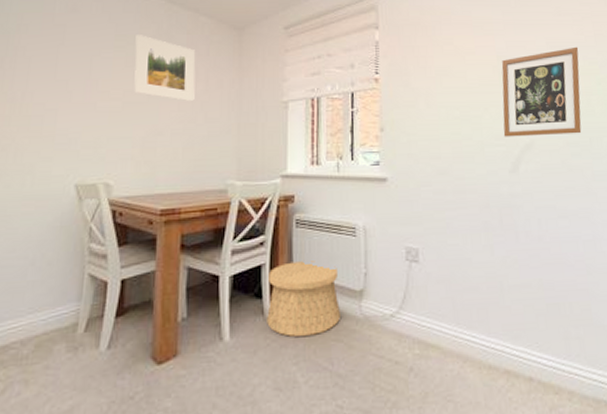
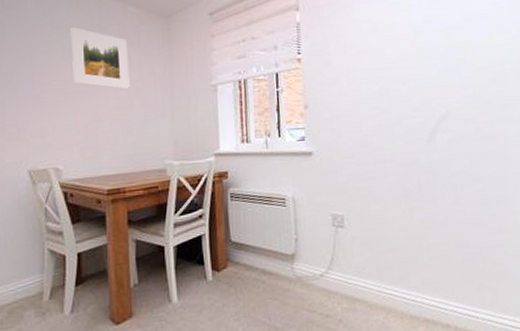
basket: present [267,261,340,337] -> none [208,230,275,297]
picture frame: present [501,47,582,137] -> none [418,18,495,109]

